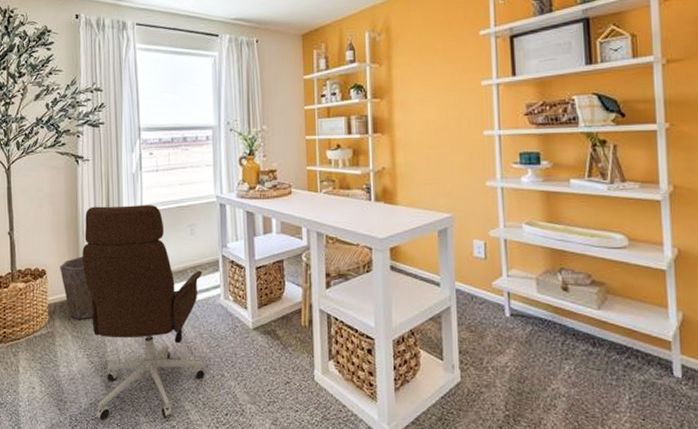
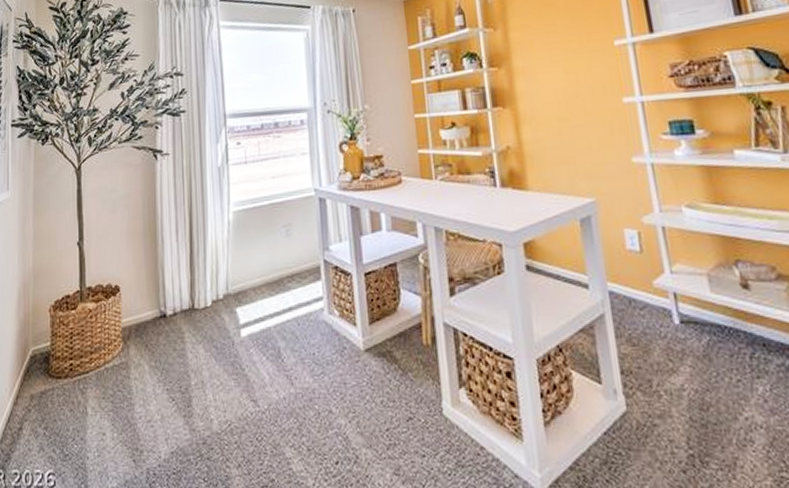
waste bin: present [60,256,93,319] -> none [136,268,174,345]
office chair: present [82,204,205,420] -> none [161,202,309,473]

